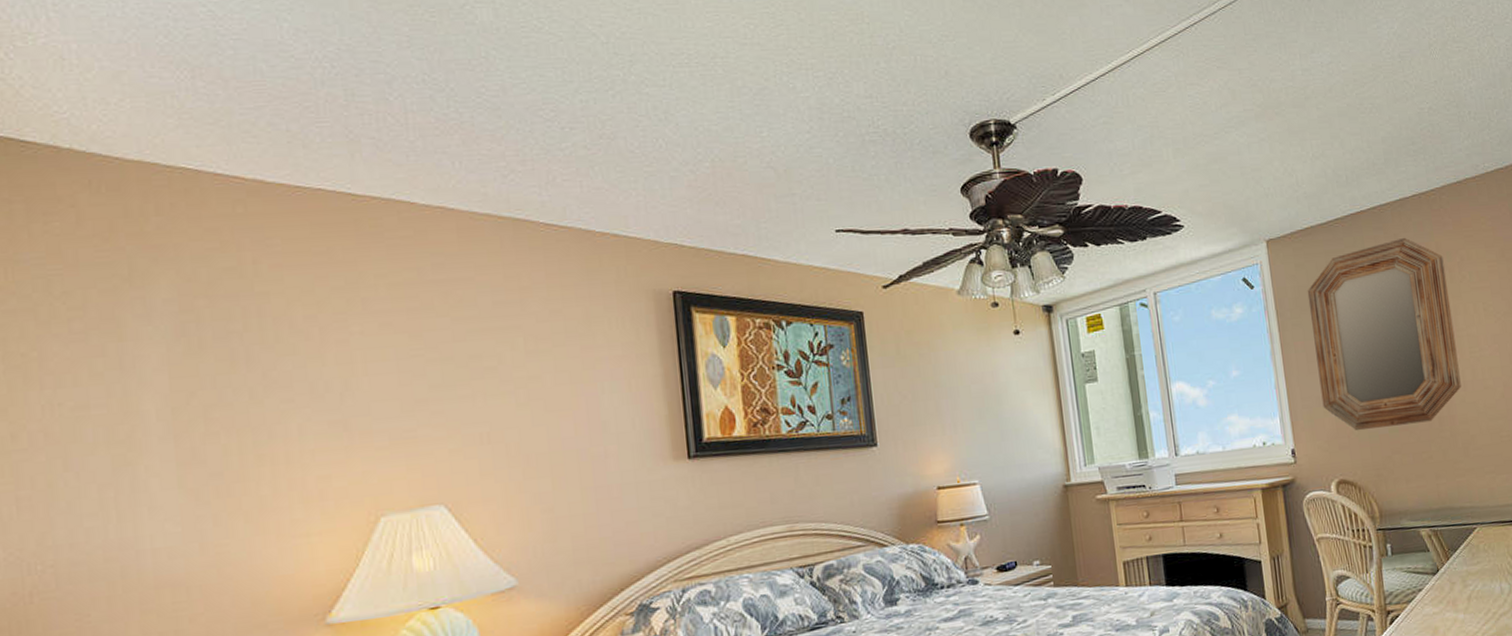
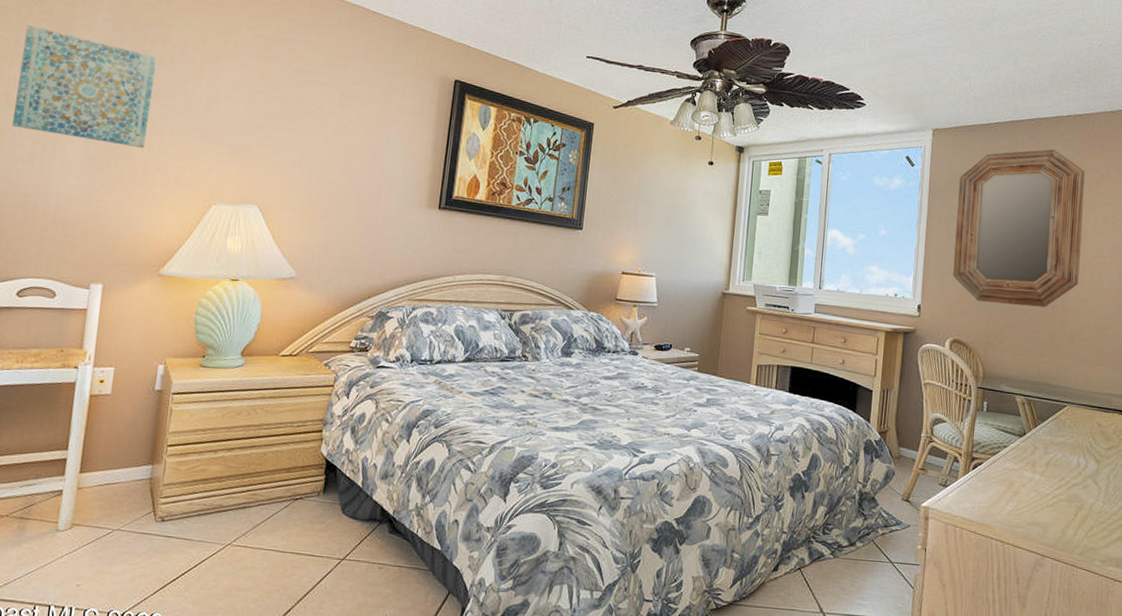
wall art: none [51,328,266,473] -> present [12,24,157,149]

